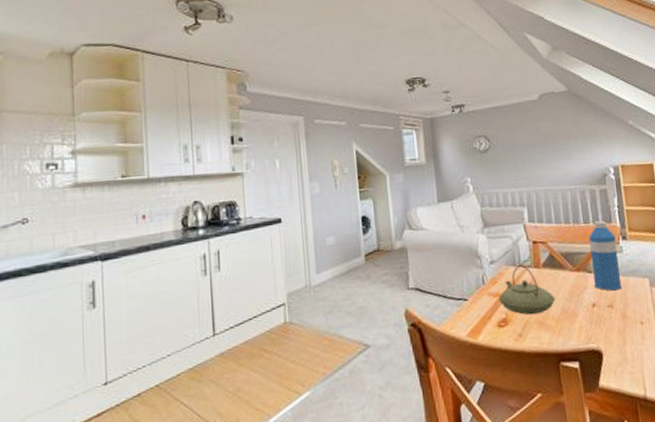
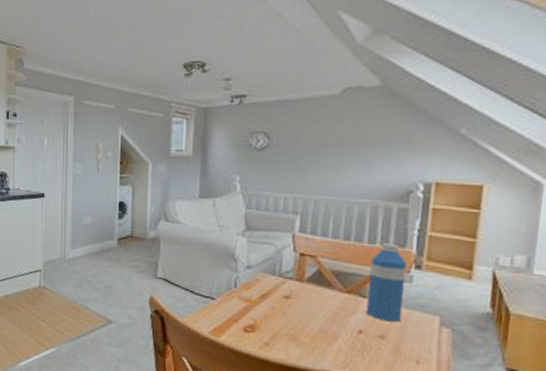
teapot: present [498,265,556,315] -> none [249,275,315,328]

